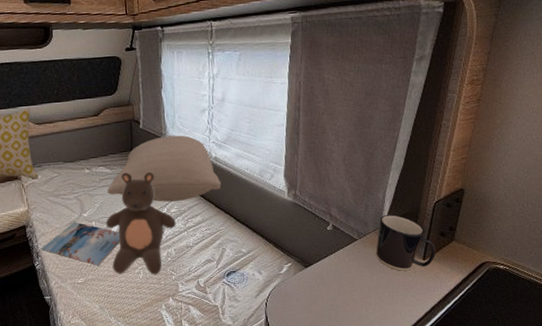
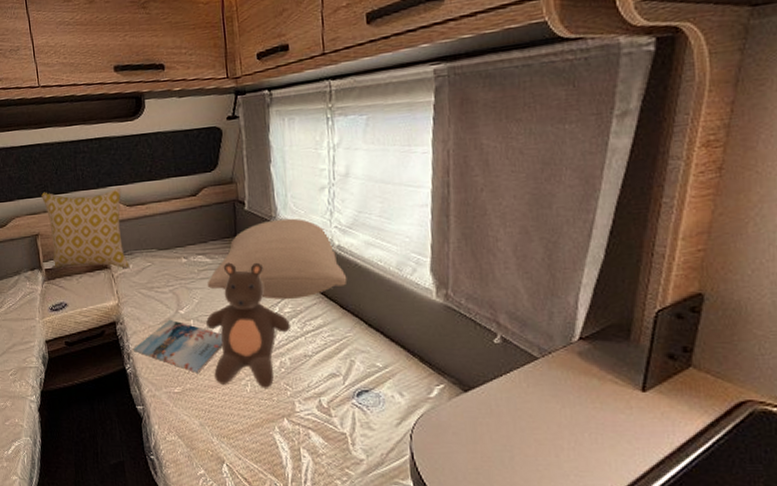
mug: present [376,214,436,271] -> none [567,326,663,405]

